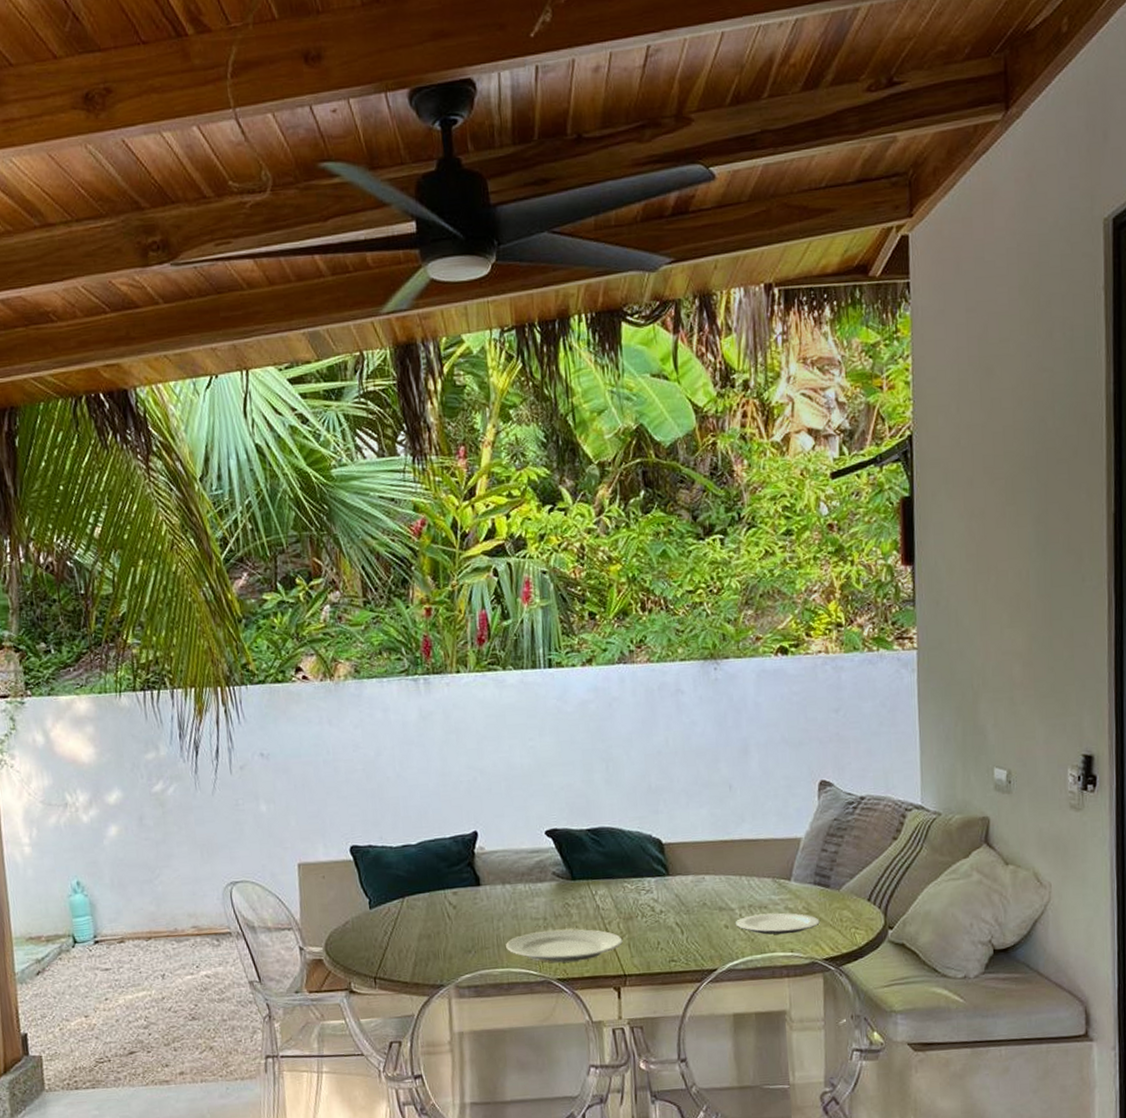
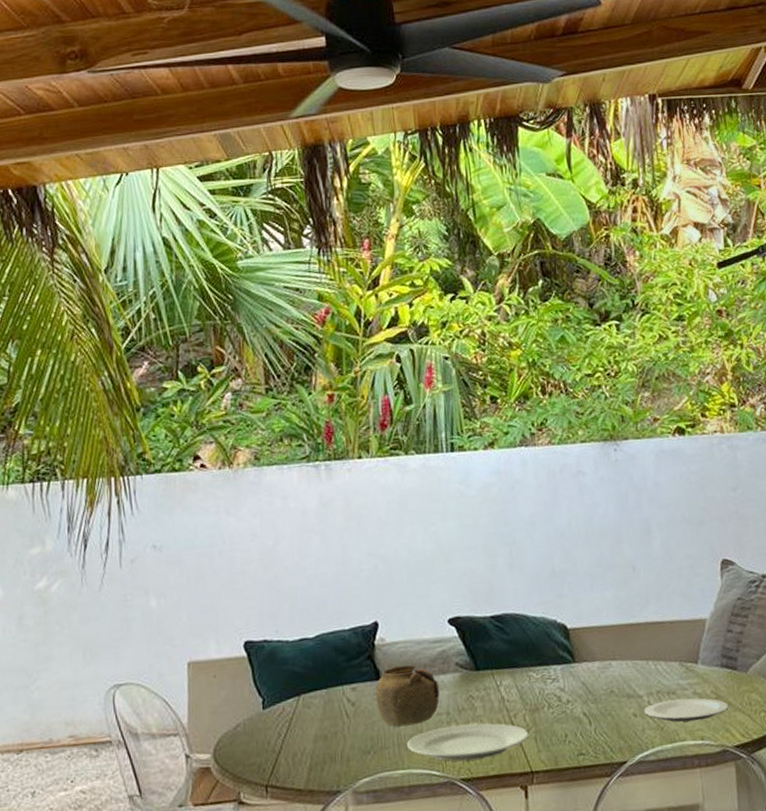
teapot: none [475,872,538,929] -> present [375,664,440,727]

